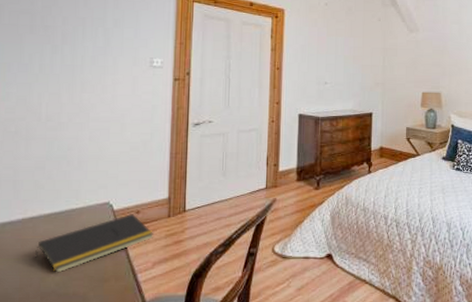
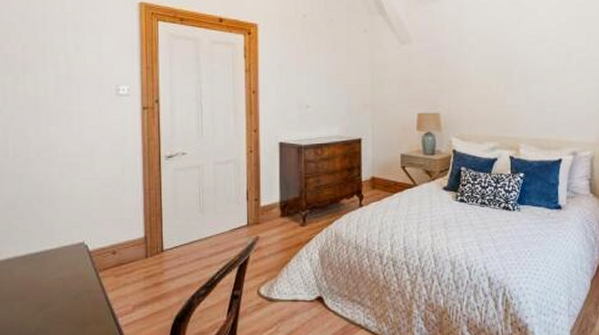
notepad: present [35,213,154,273] -> none [14,254,133,317]

